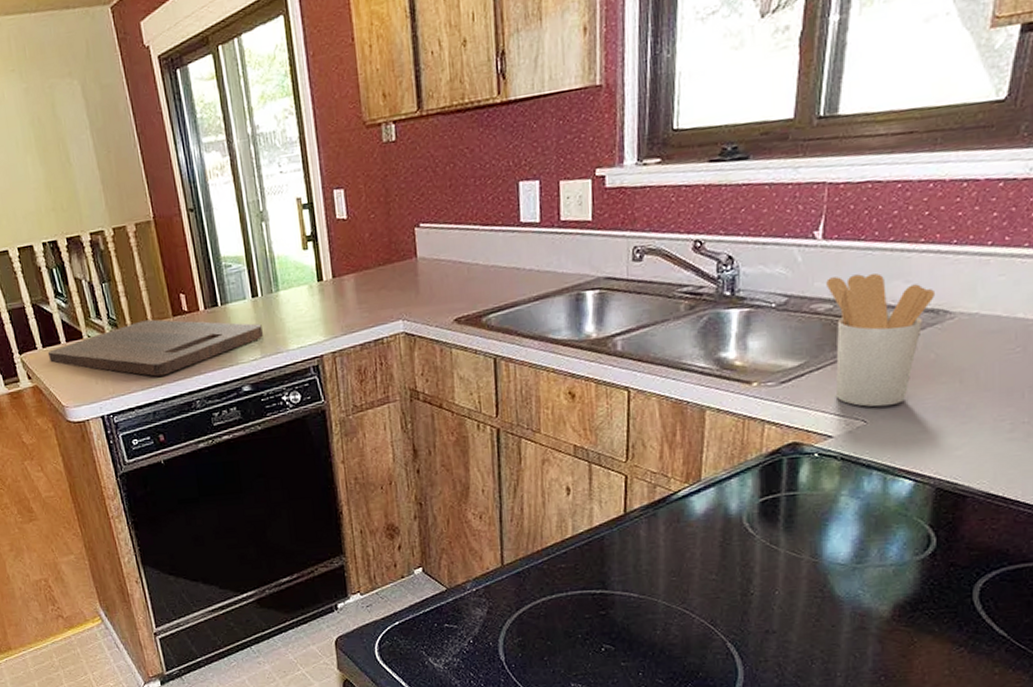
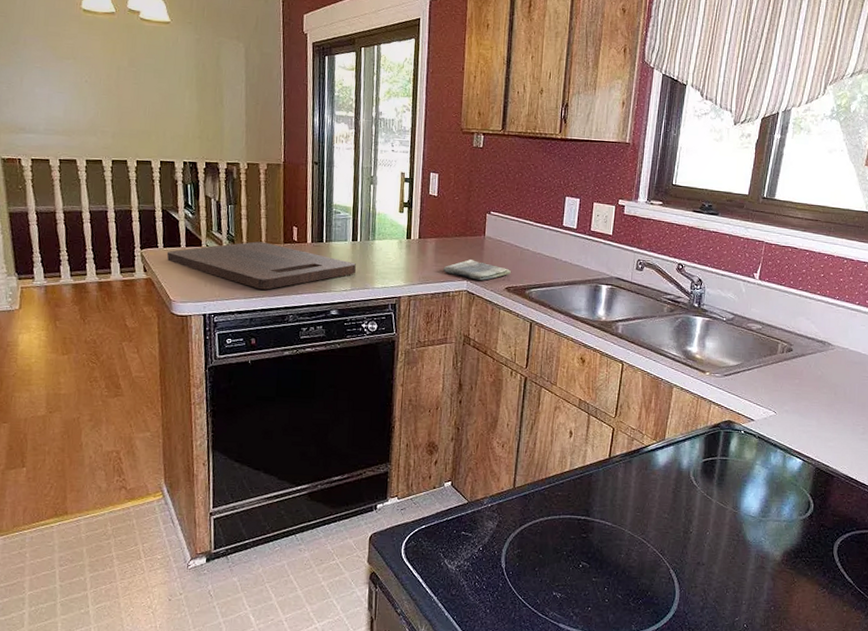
dish towel: none [370,291,458,317] -> present [443,259,511,281]
utensil holder: present [826,273,934,407] -> none [758,307,823,404]

